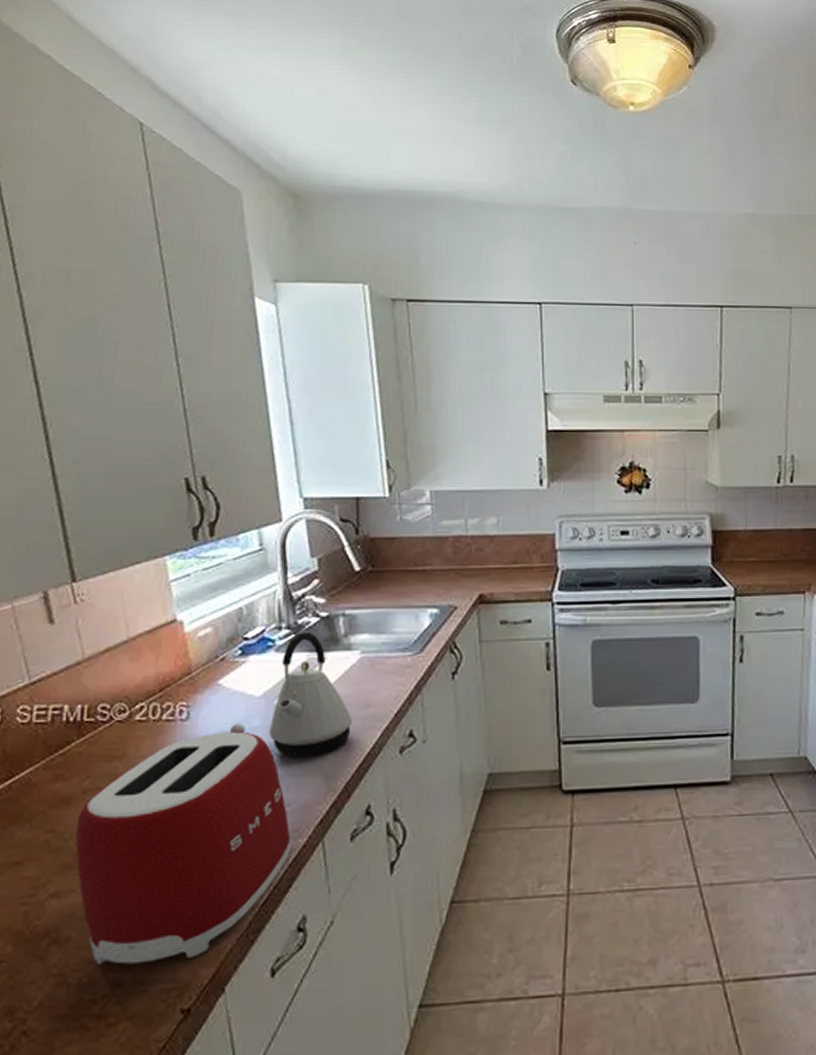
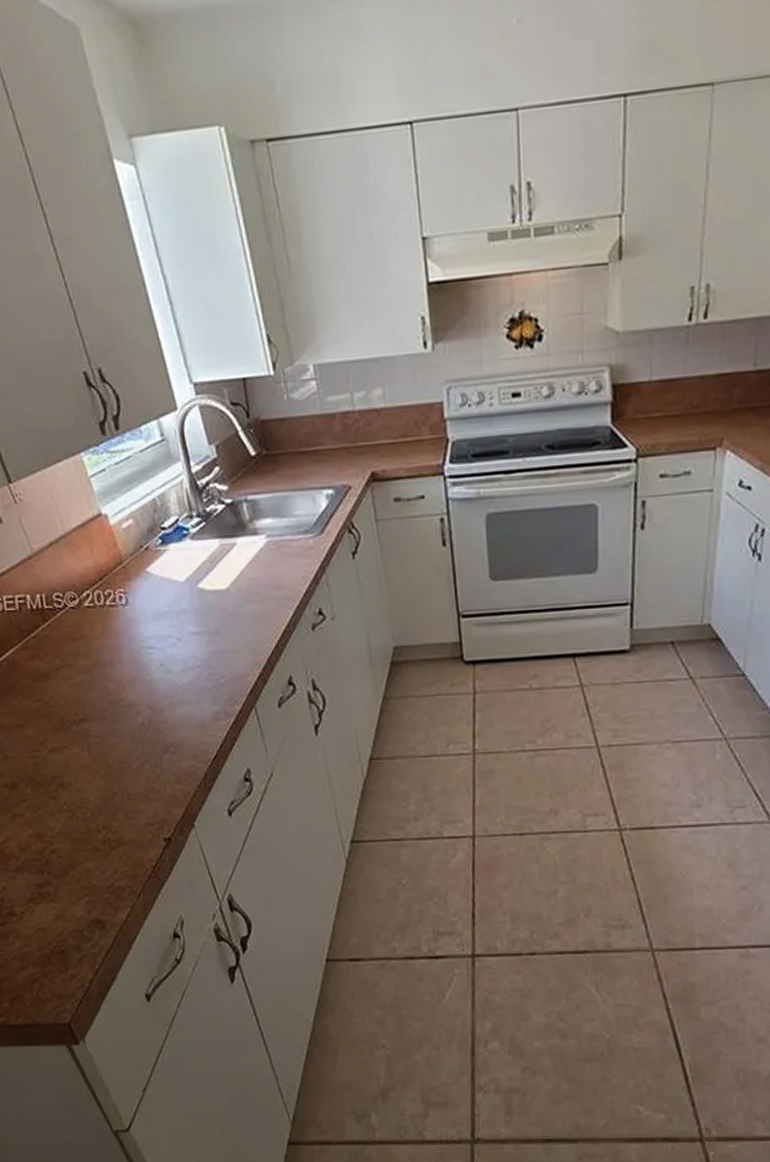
toaster: present [75,722,291,964] -> none [56,606,230,804]
kettle: present [268,631,352,758] -> none [196,518,267,636]

